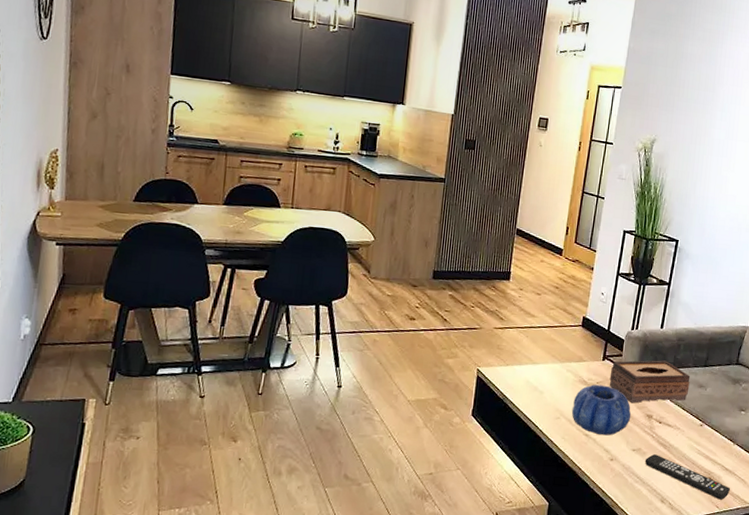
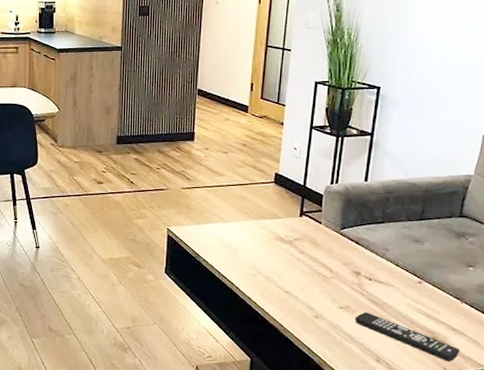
decorative bowl: present [571,384,631,436] -> none [269,241,336,293]
tissue box: present [609,360,691,404] -> none [309,215,404,260]

